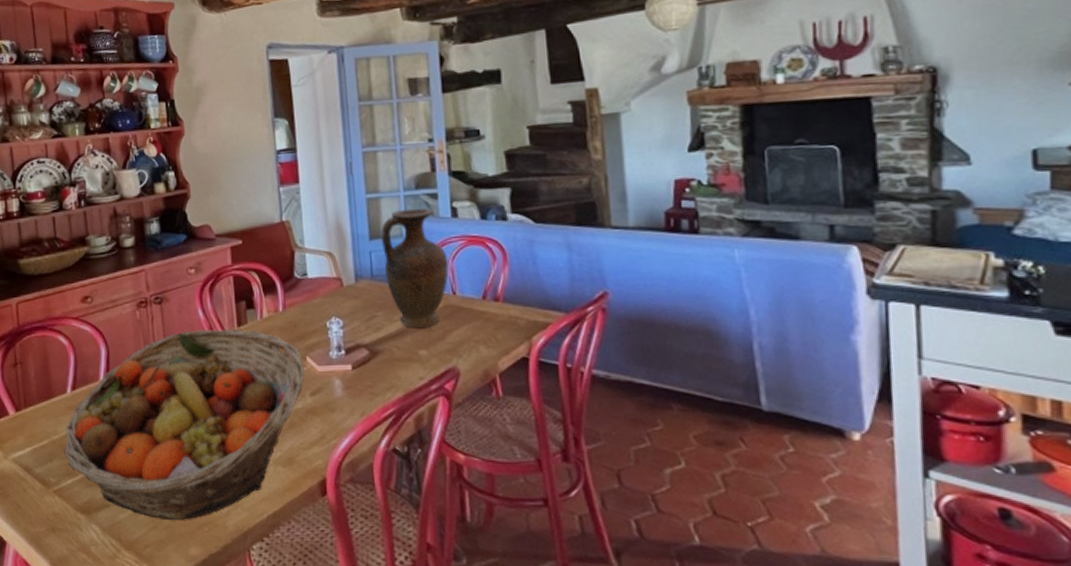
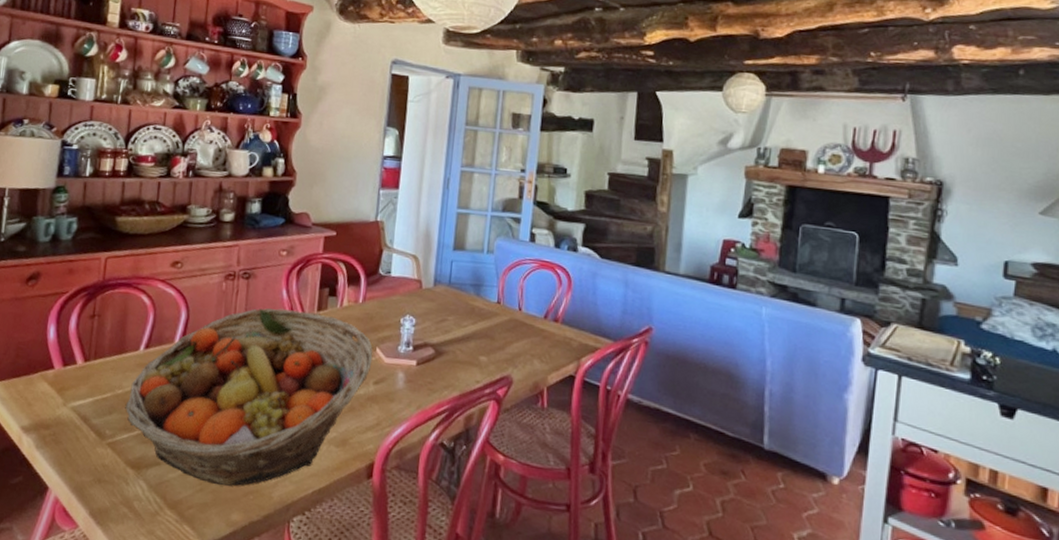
vase: present [381,208,449,327] -> none [461,227,520,336]

